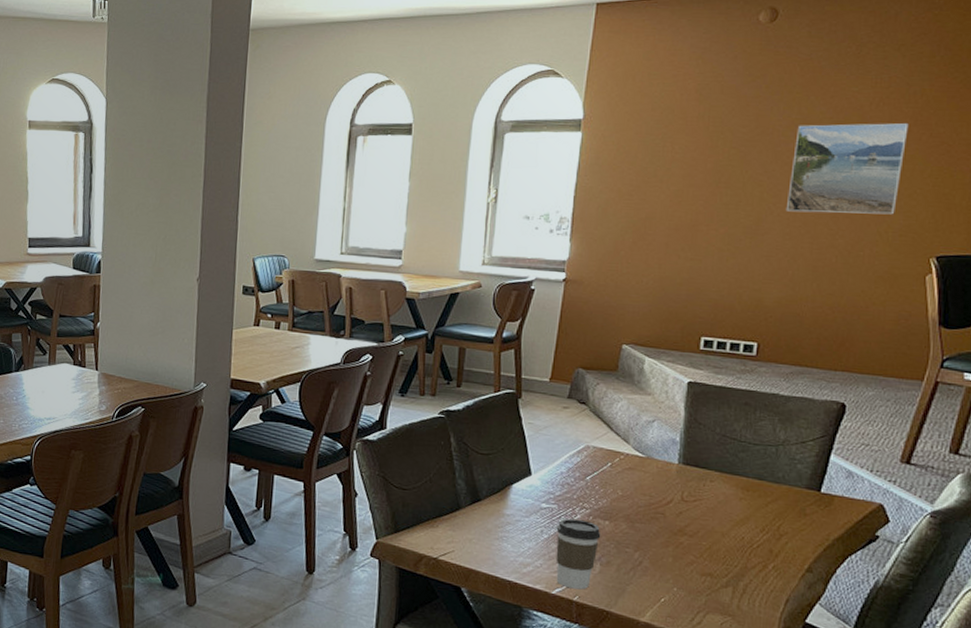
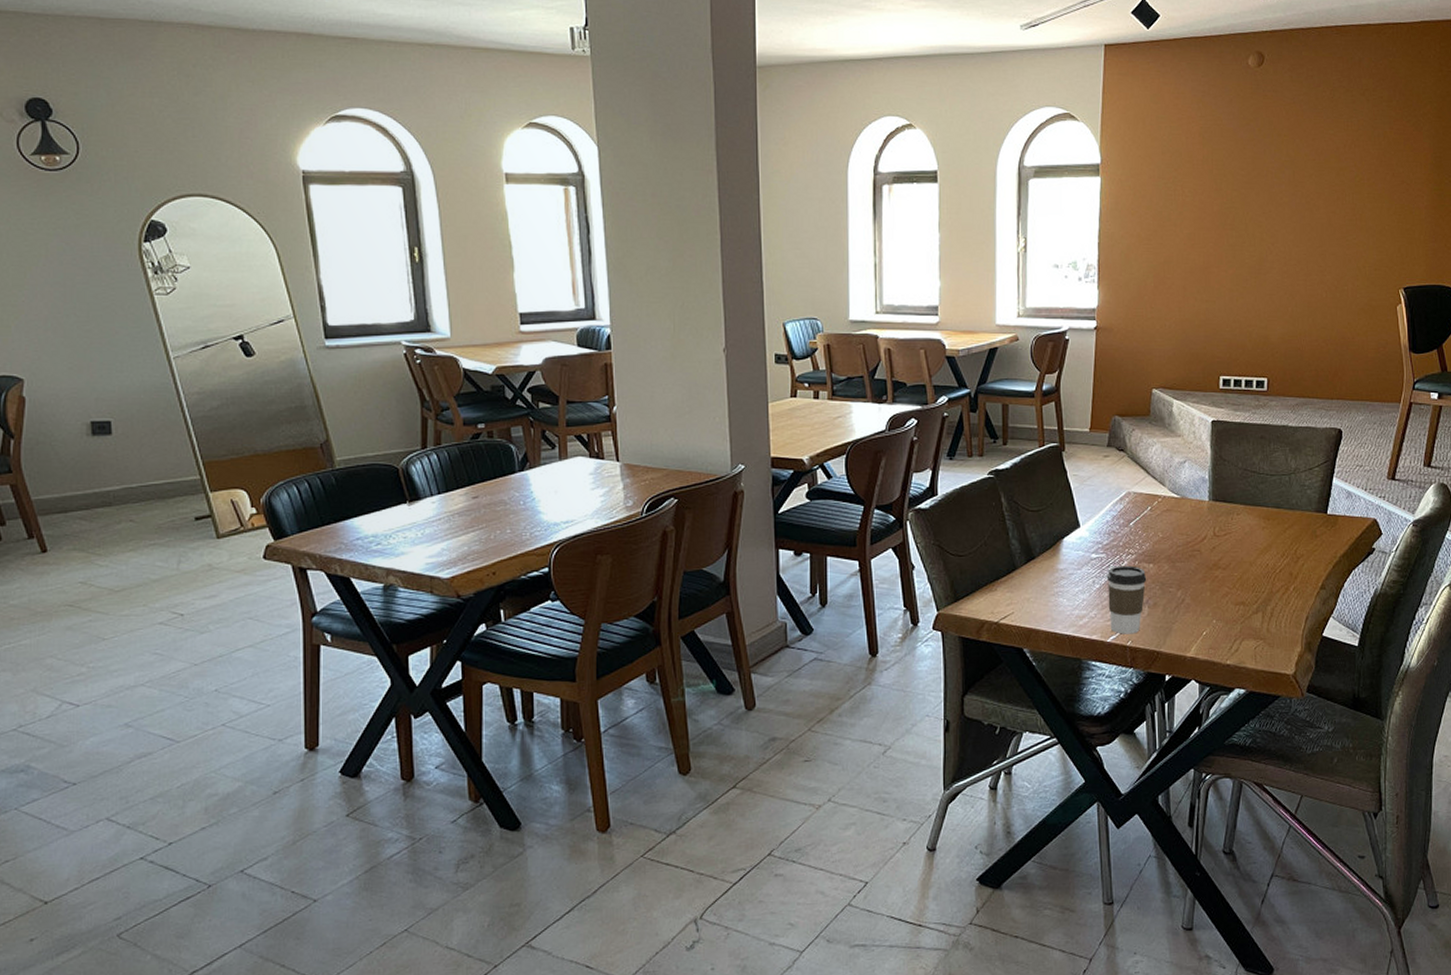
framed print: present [785,122,909,215] -> none [1282,163,1376,251]

